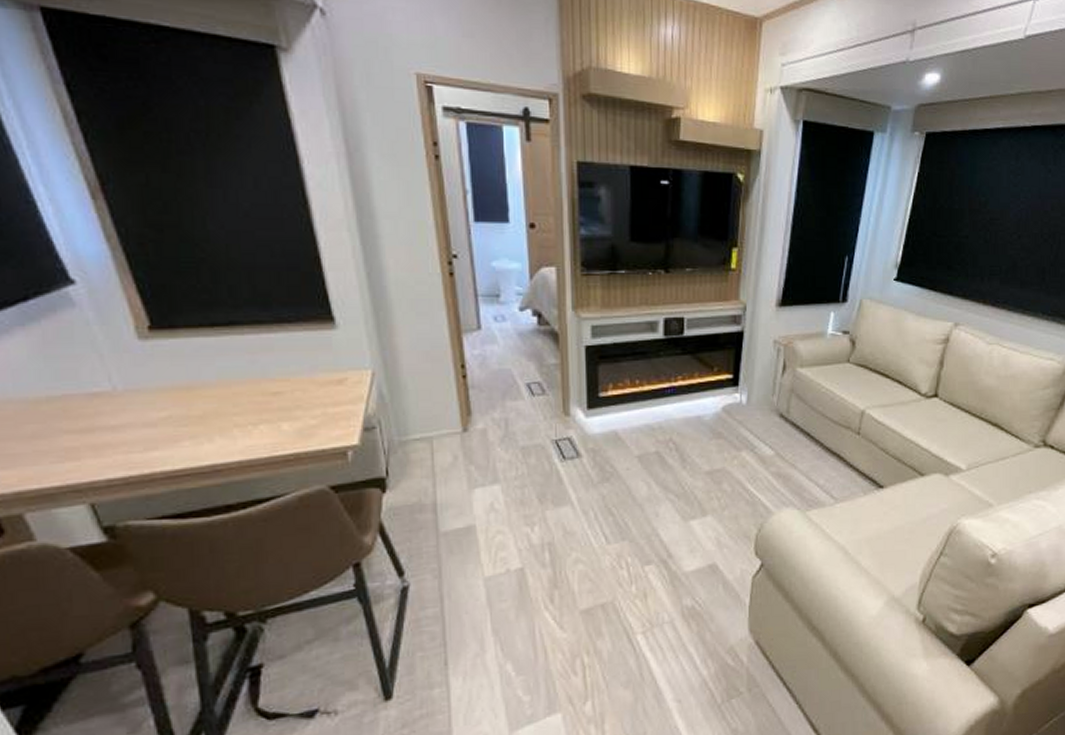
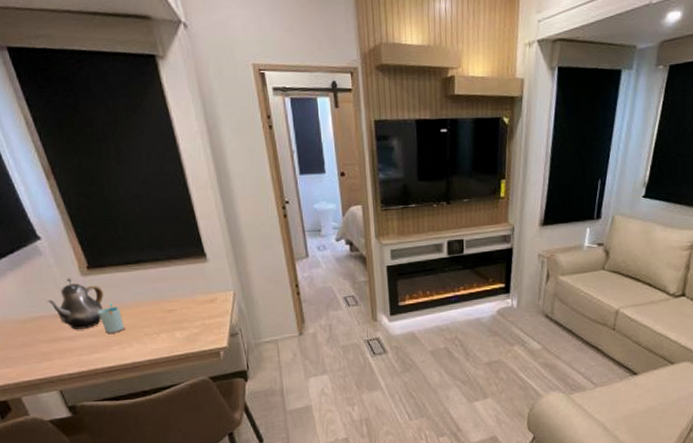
teapot: none [78,341,172,415] -> present [47,278,104,329]
cup: none [162,380,203,423] -> present [98,303,125,334]

